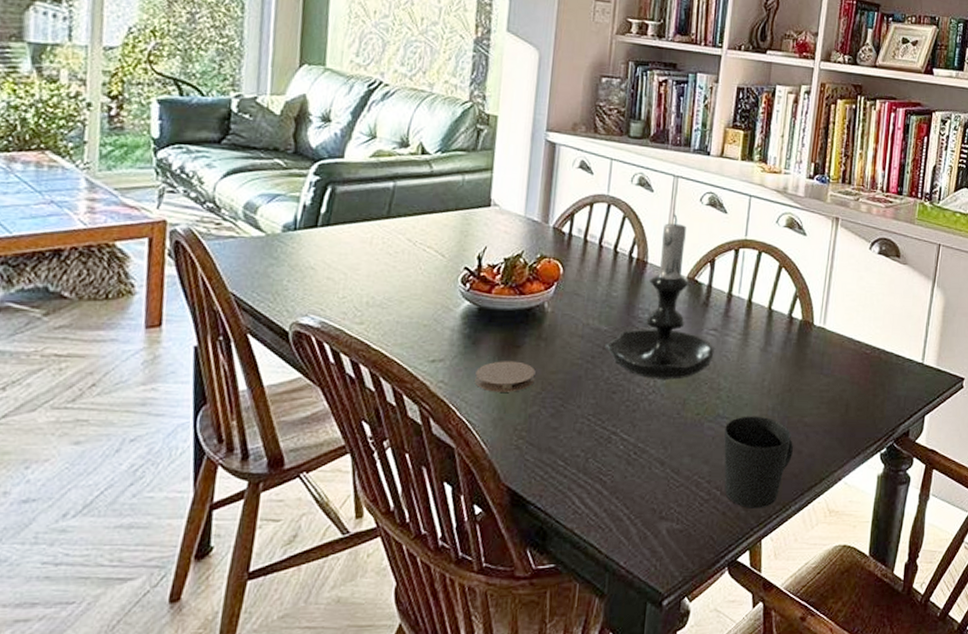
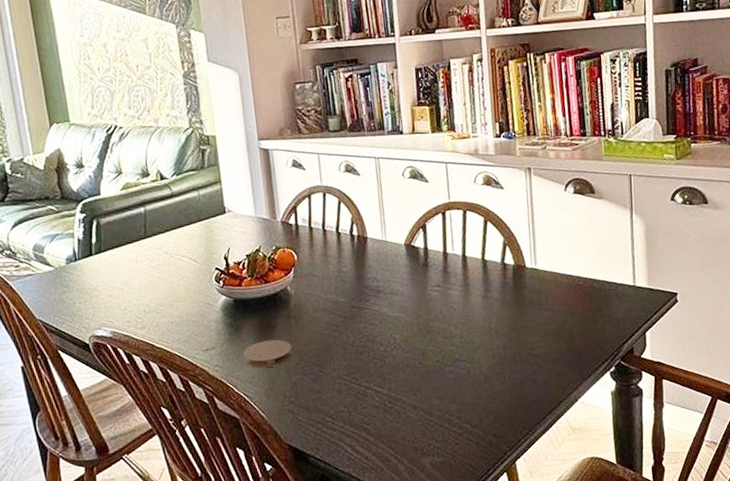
candle holder: present [604,214,715,380] -> none [345,191,442,337]
cup: present [724,416,793,509] -> none [464,355,529,436]

